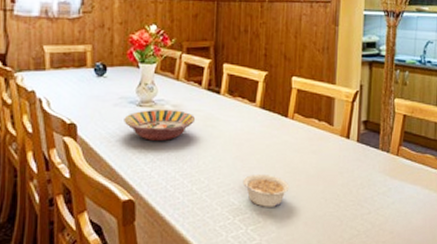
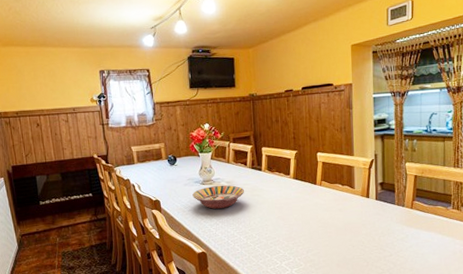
legume: present [242,173,290,207] -> none [285,229,323,254]

